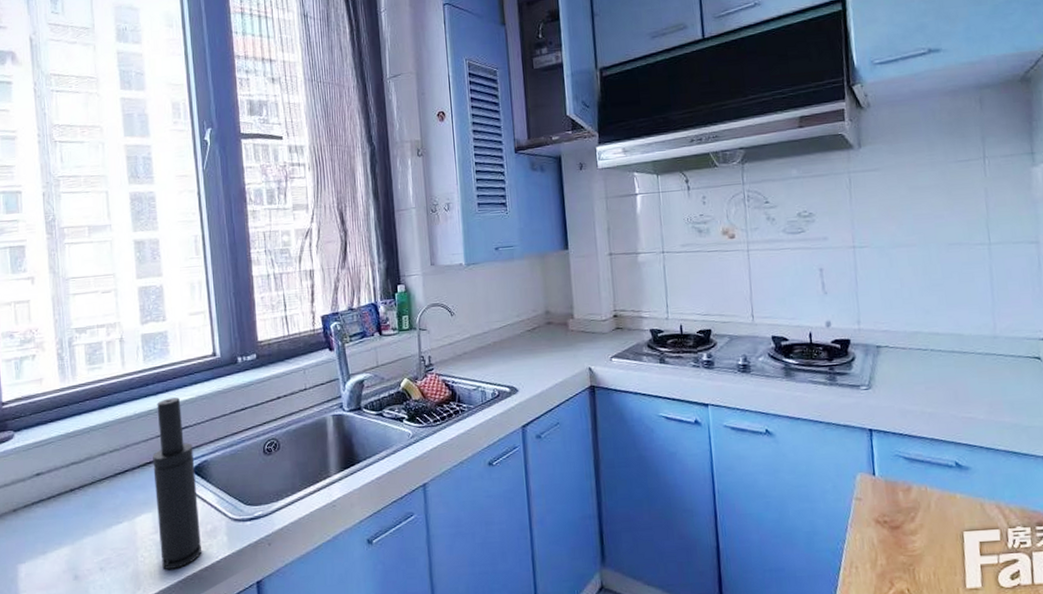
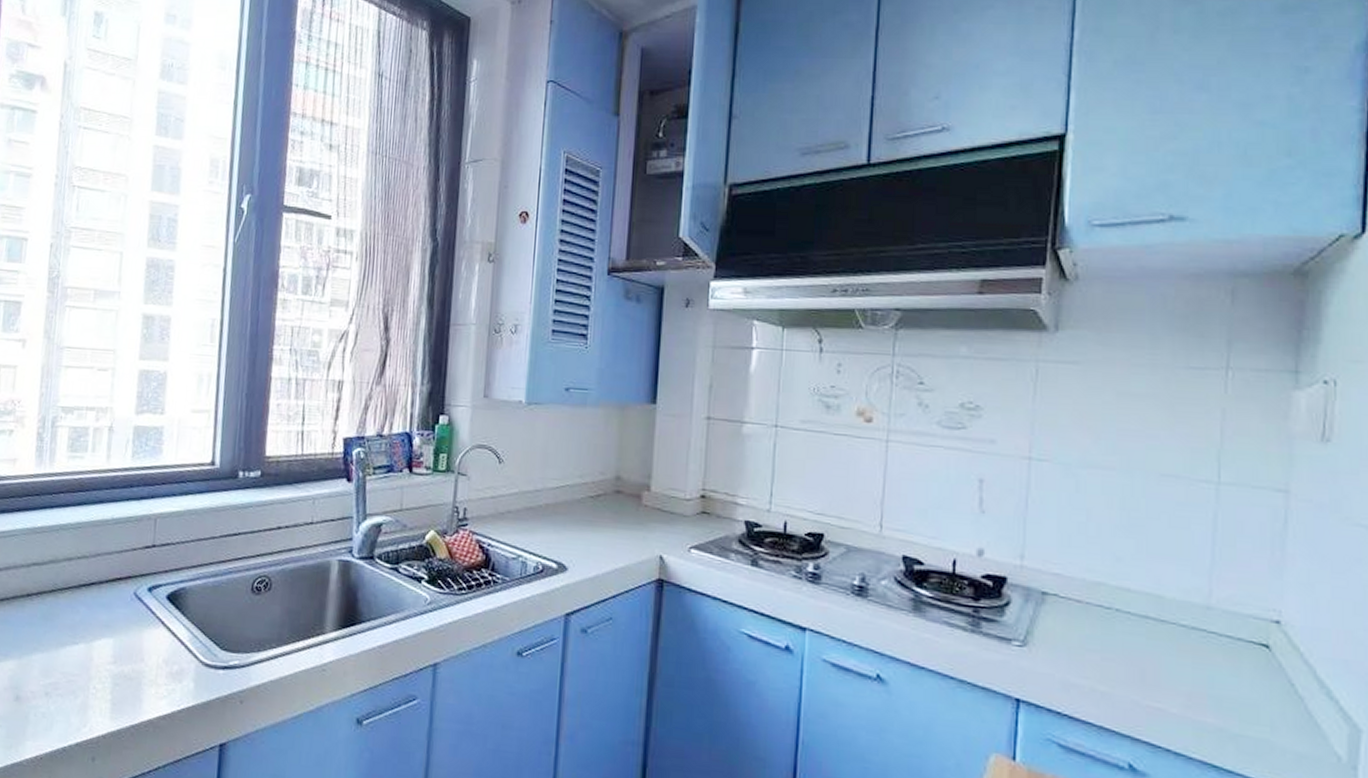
spray bottle: present [153,397,201,570] -> none [115,506,172,711]

